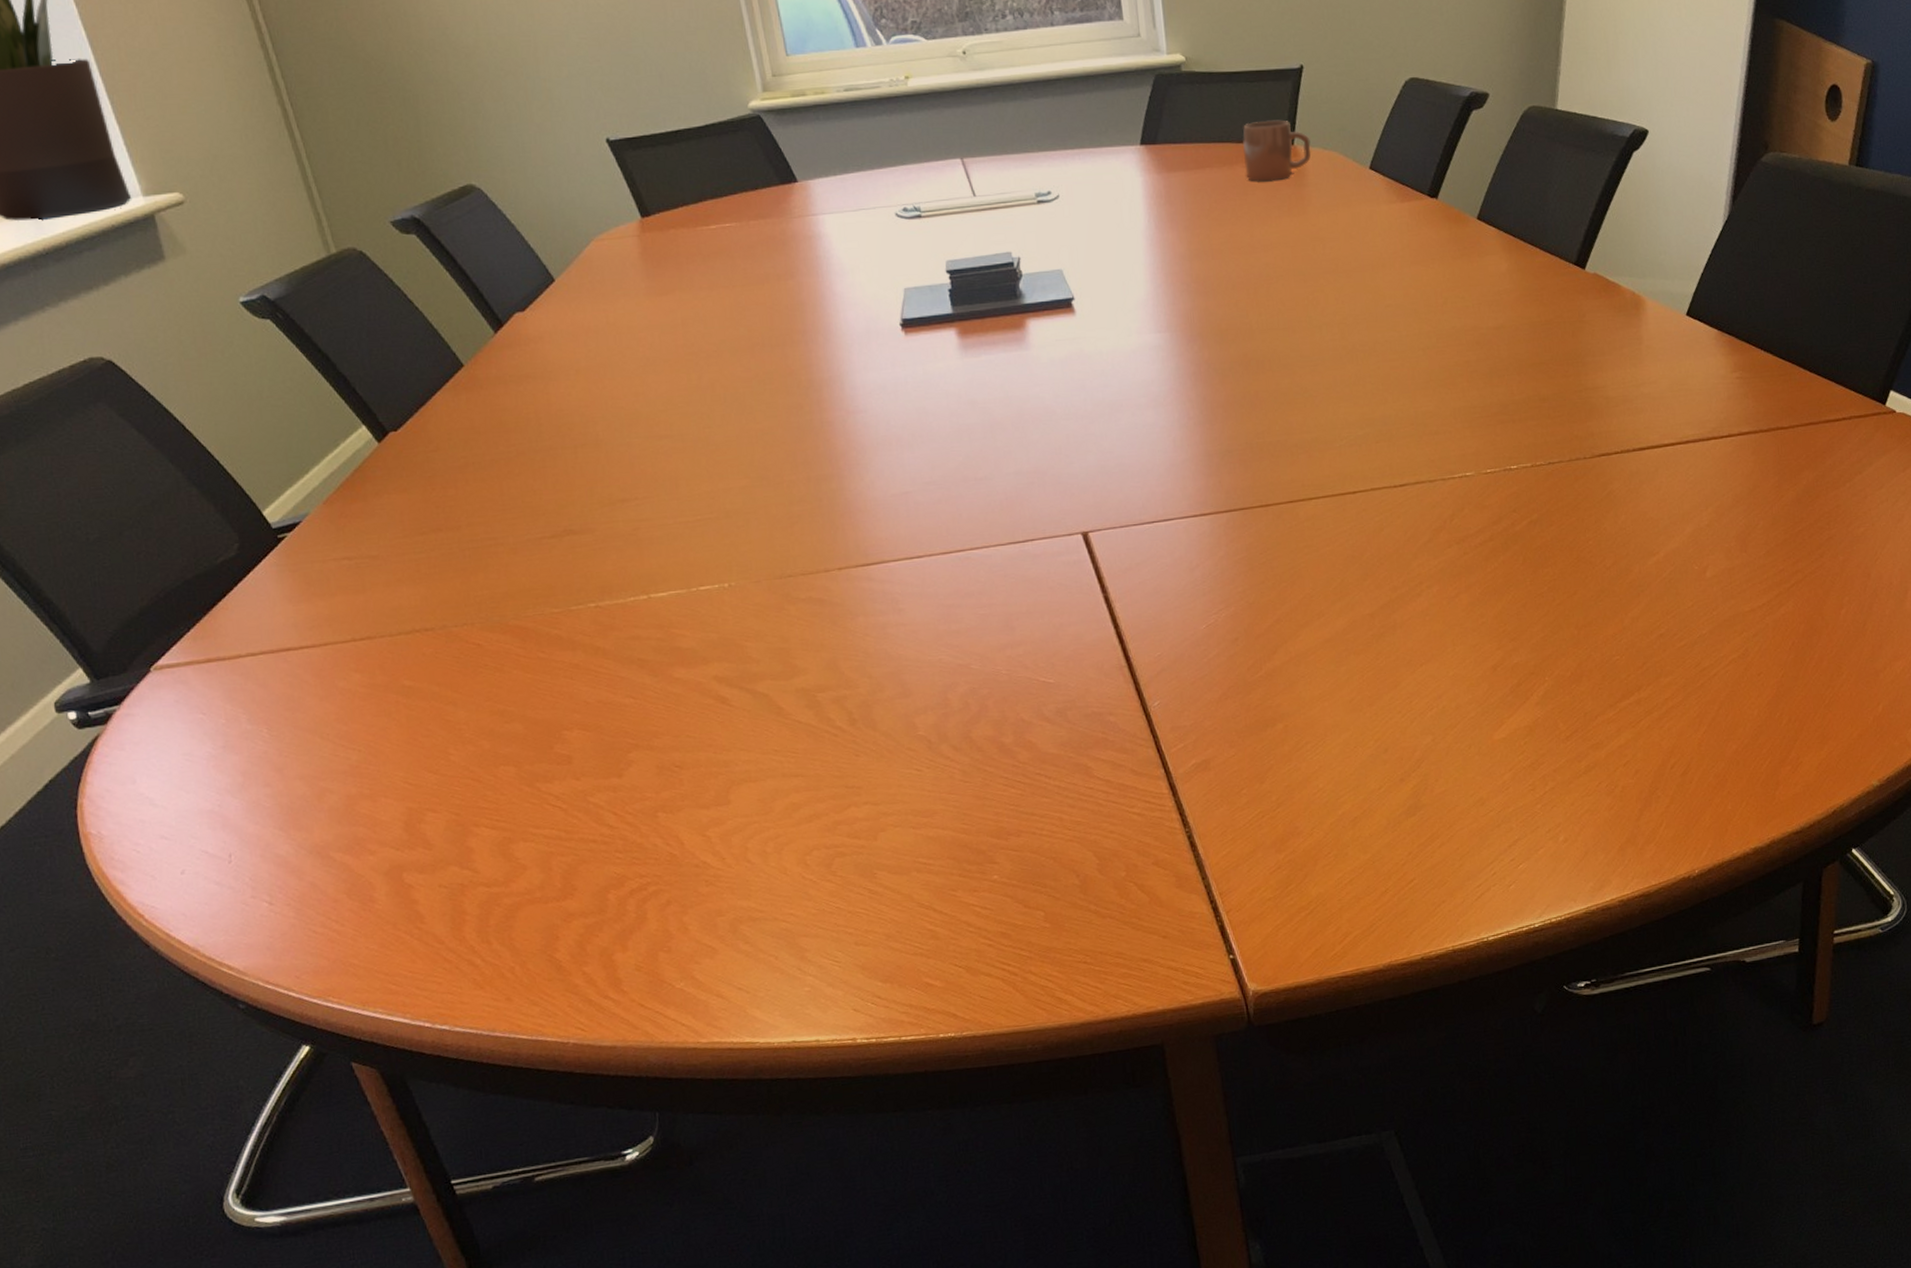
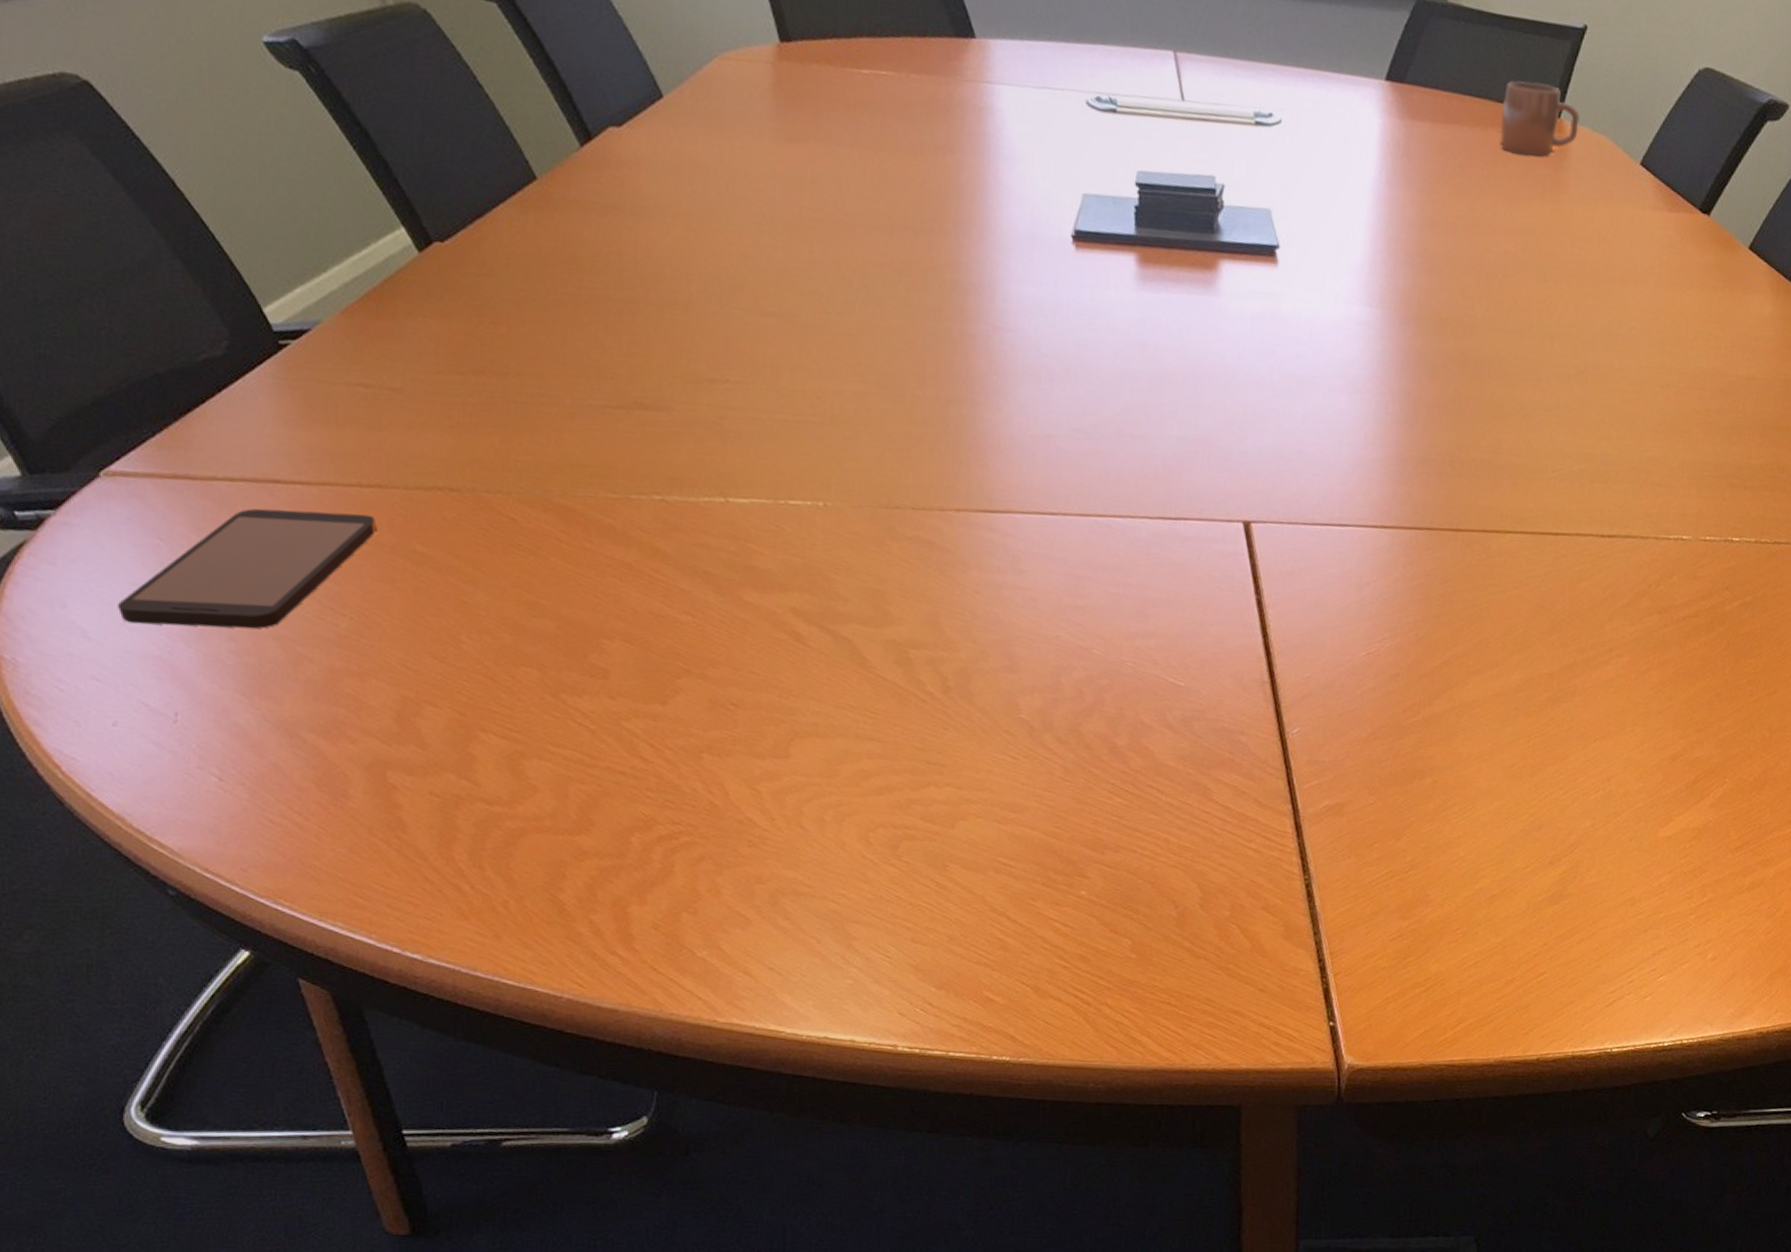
phone: none [175,663,372,787] -> present [118,508,377,629]

